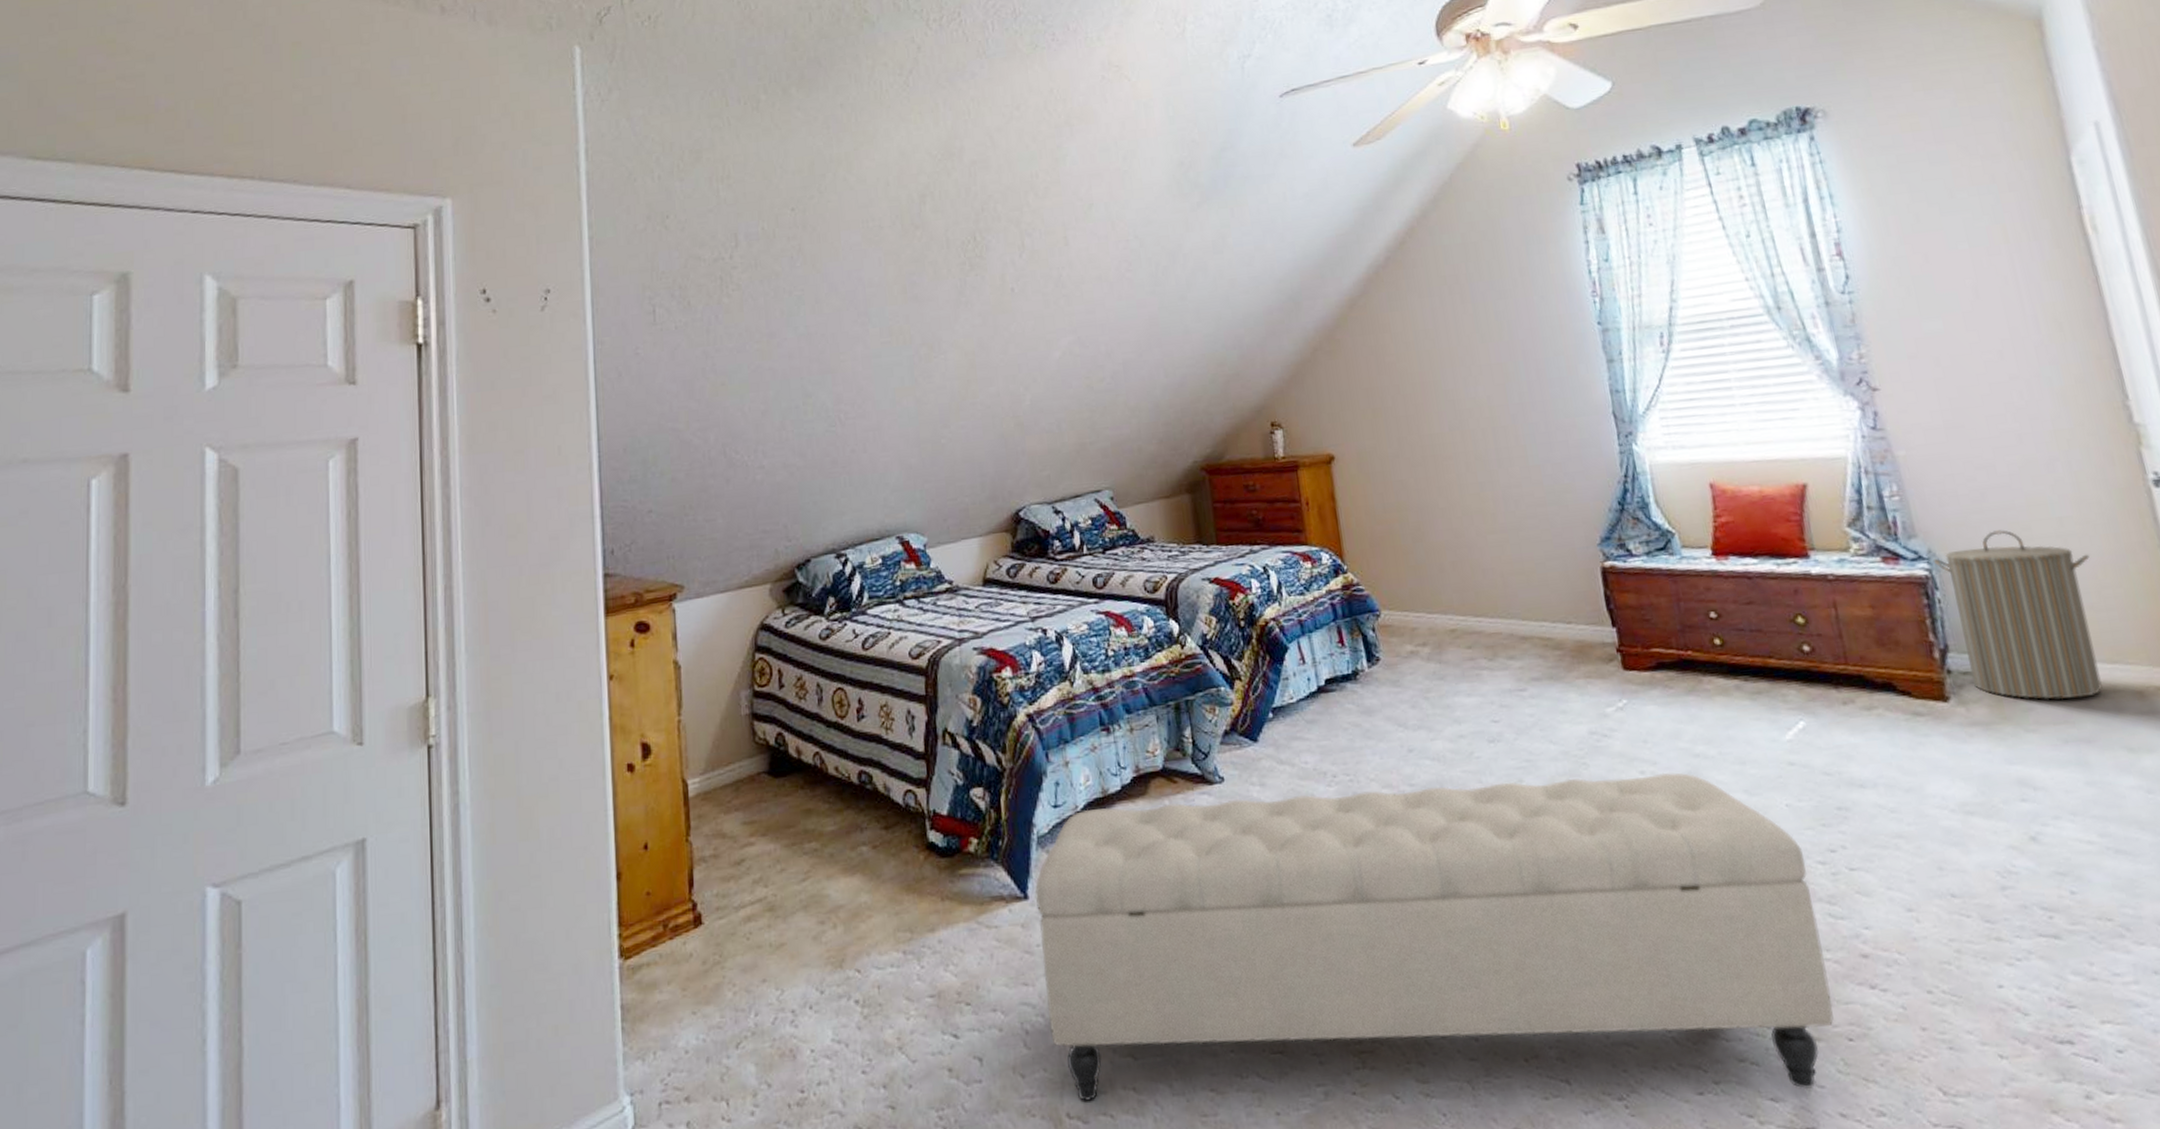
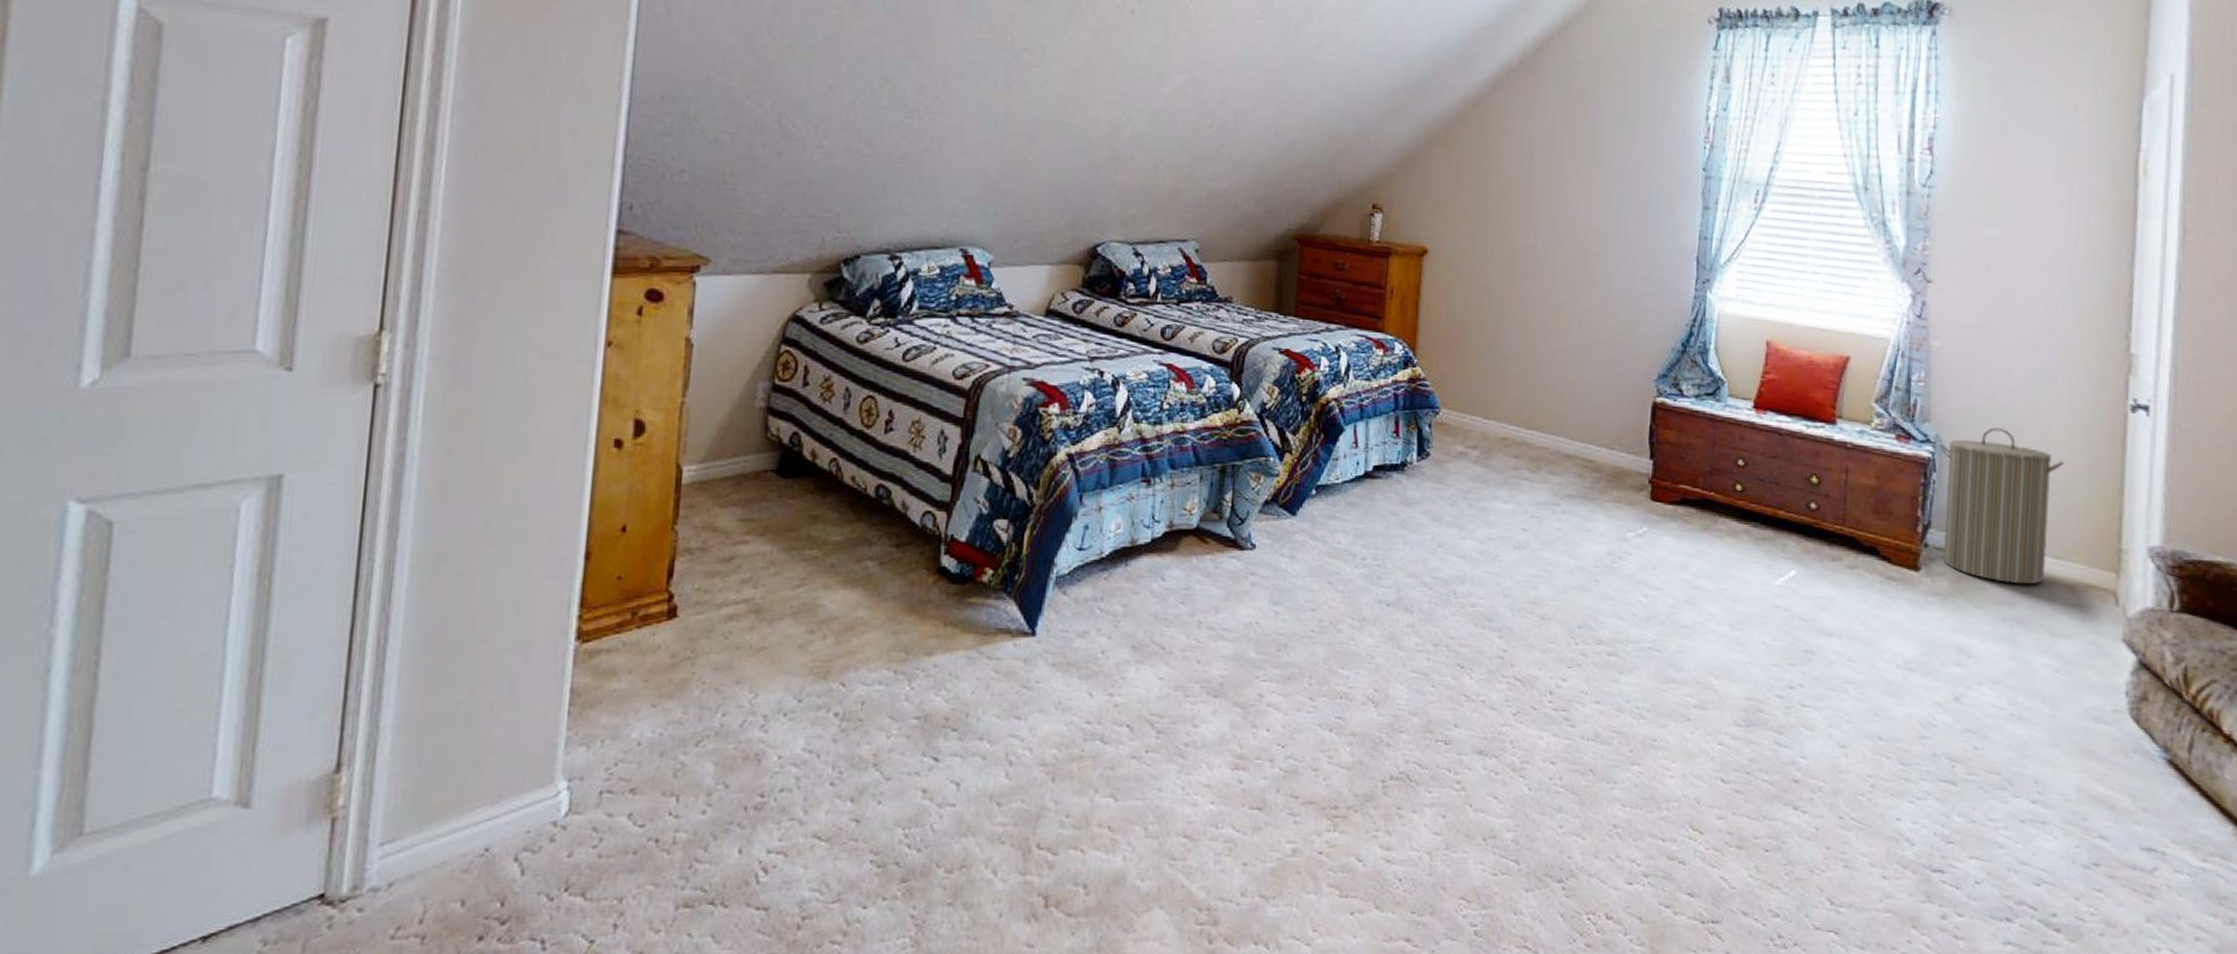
bench: present [1035,772,1834,1102] -> none [1034,556,1767,889]

